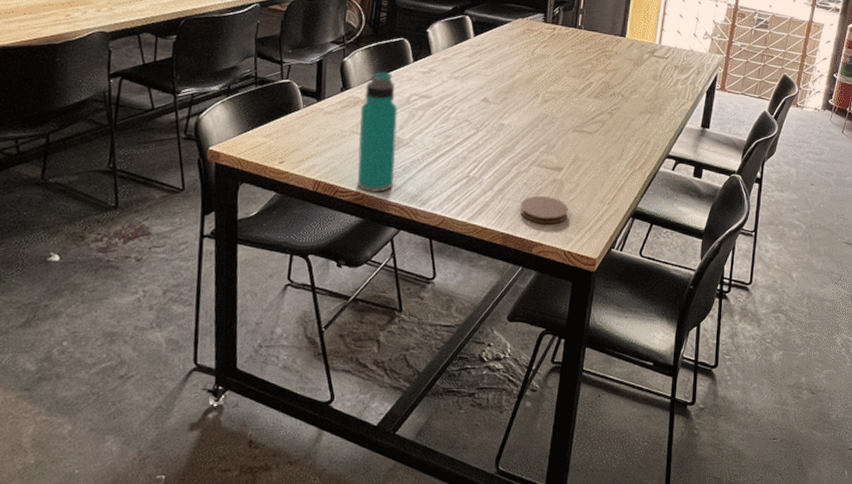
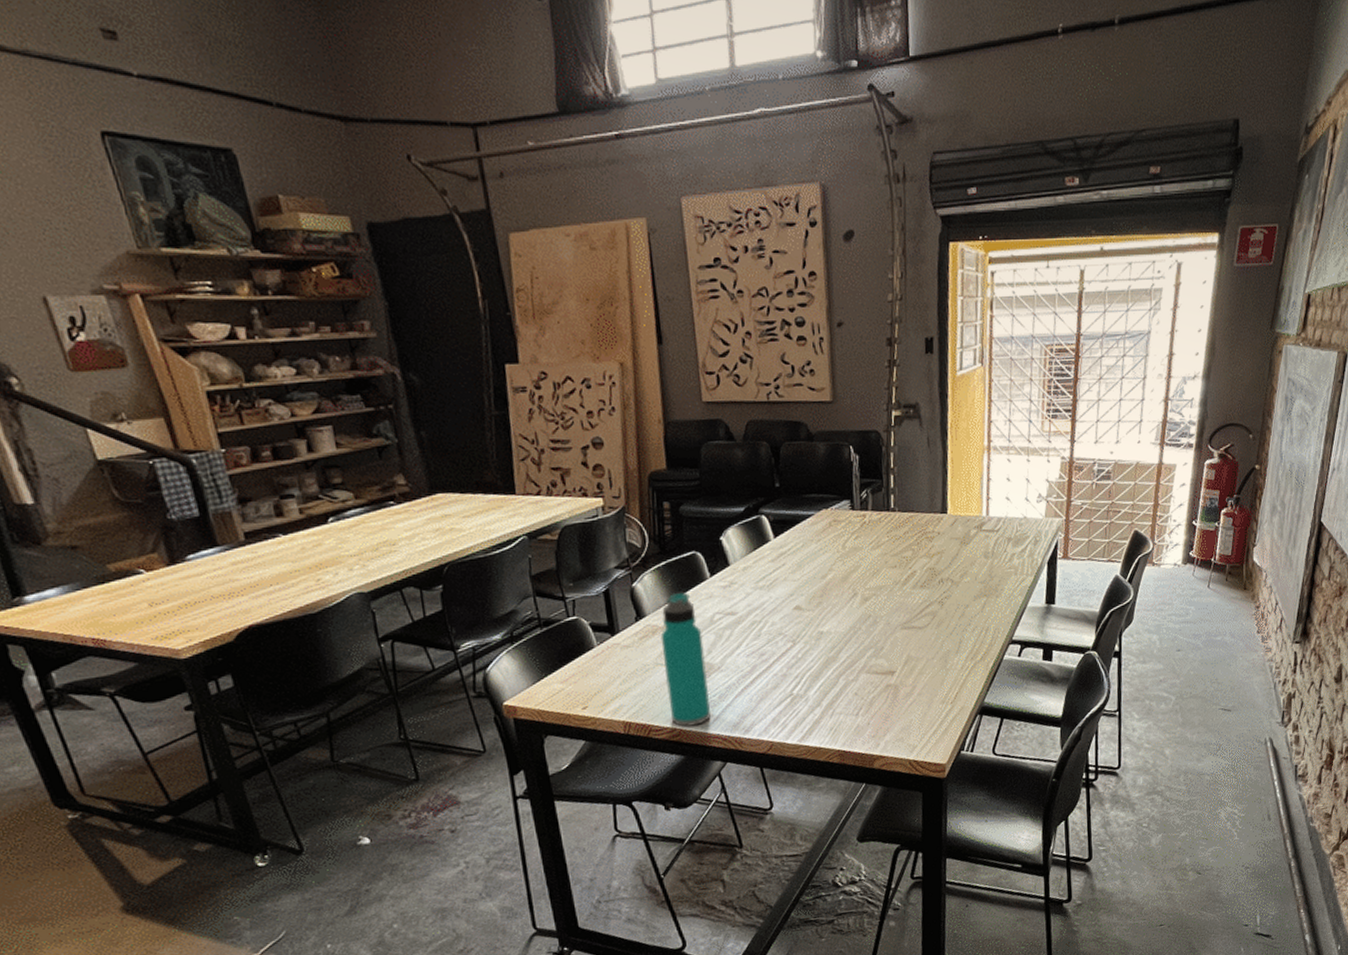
coaster: present [520,195,568,225] -> none [854,704,908,736]

